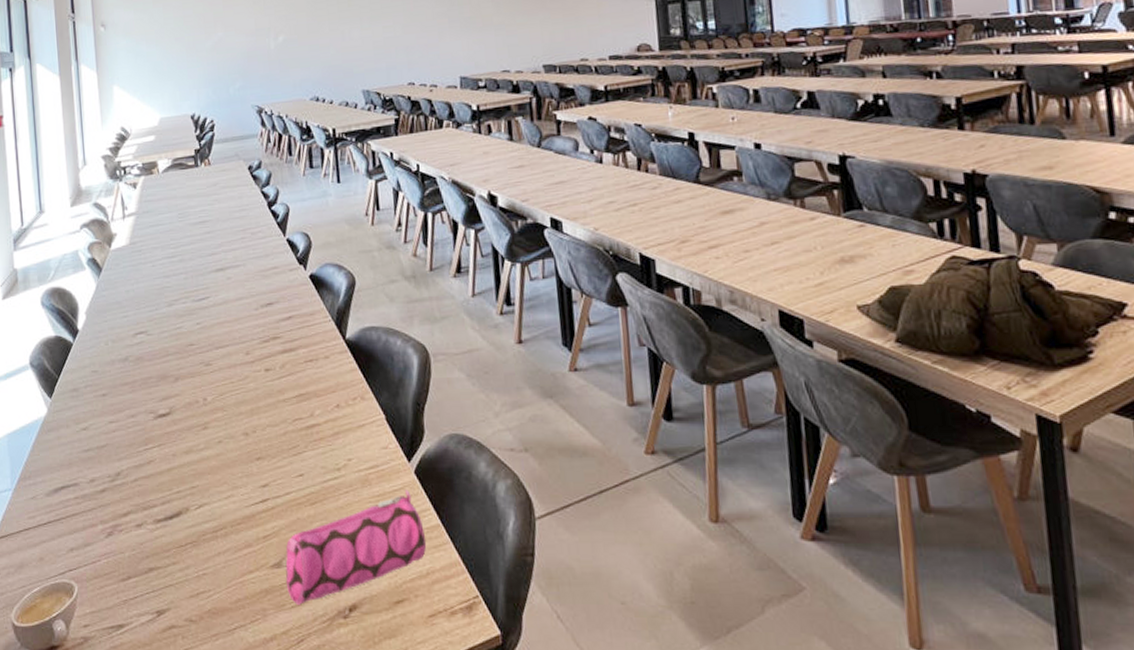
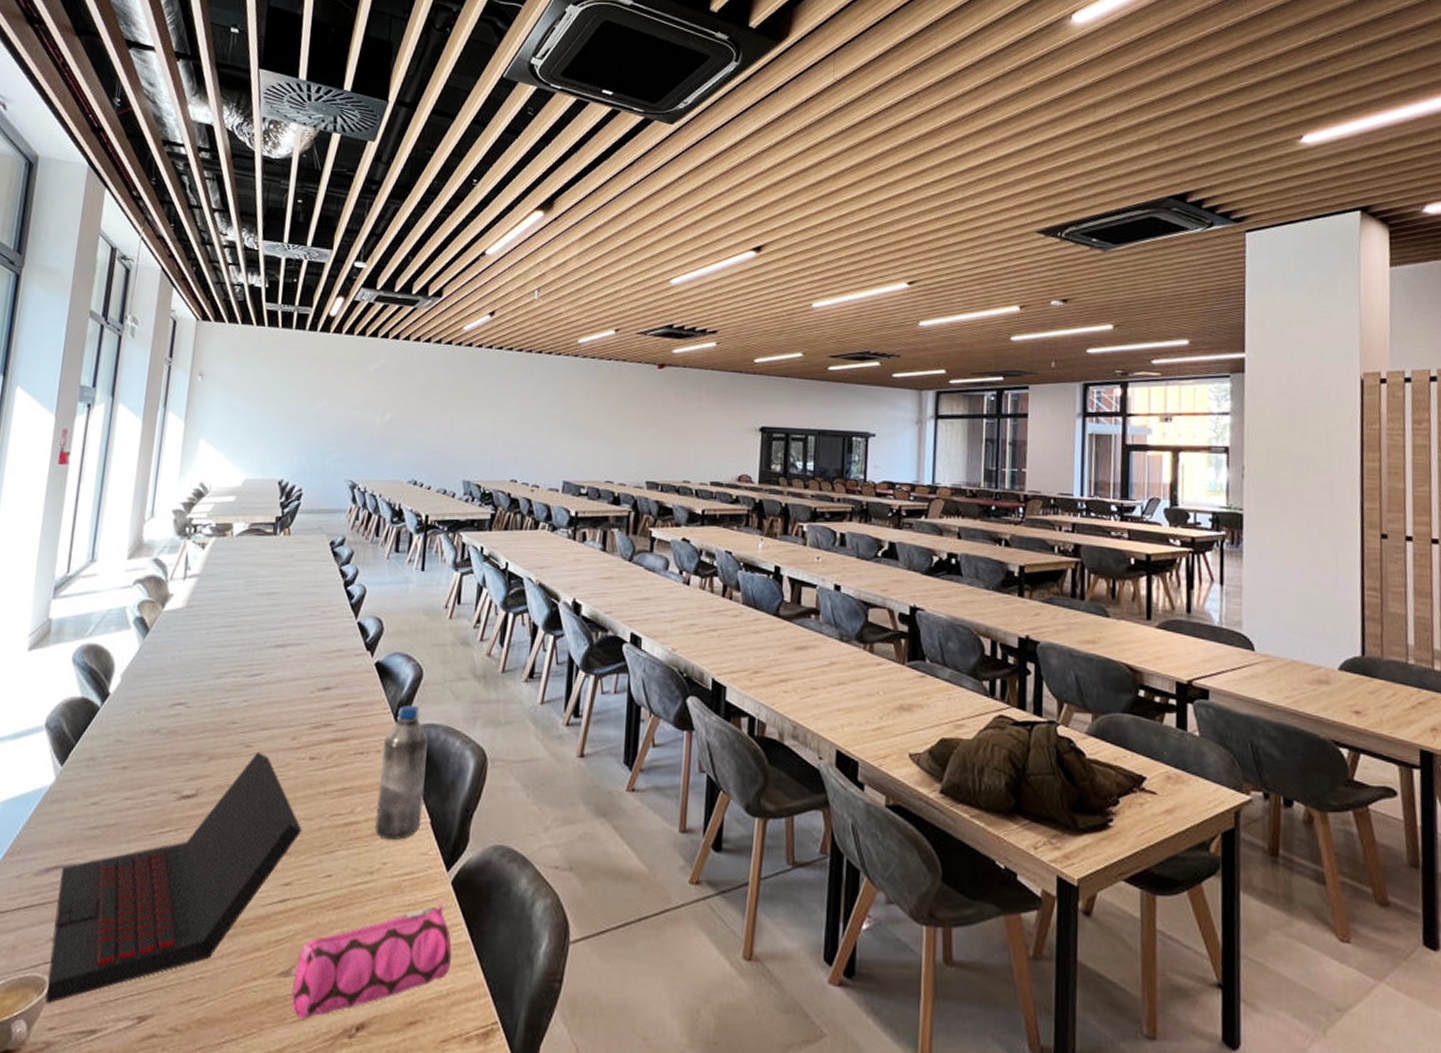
laptop: none [68,368,270,606] -> present [45,751,303,1005]
water bottle: none [330,310,377,438] -> present [375,704,428,840]

